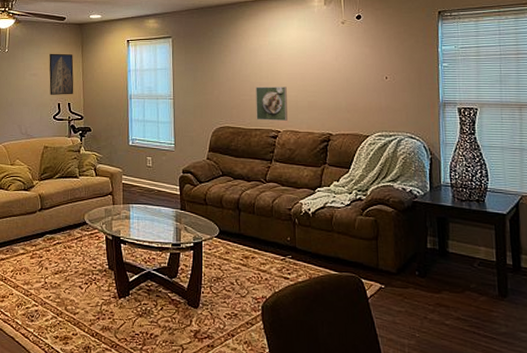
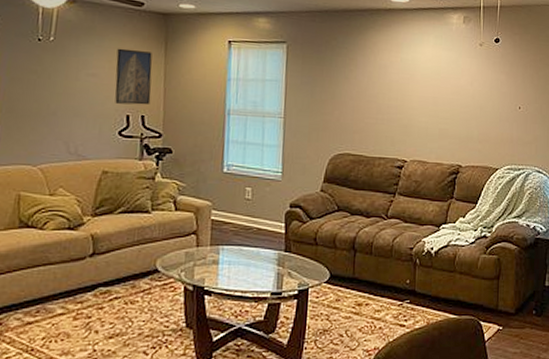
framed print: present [256,86,287,121] -> none [381,109,417,149]

